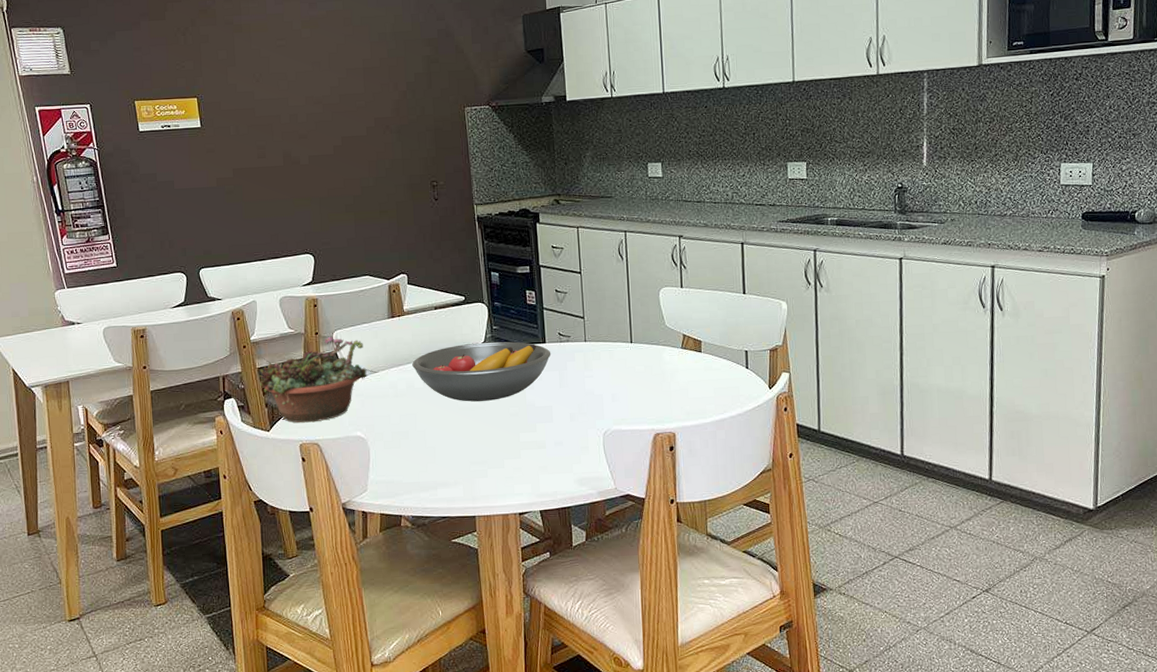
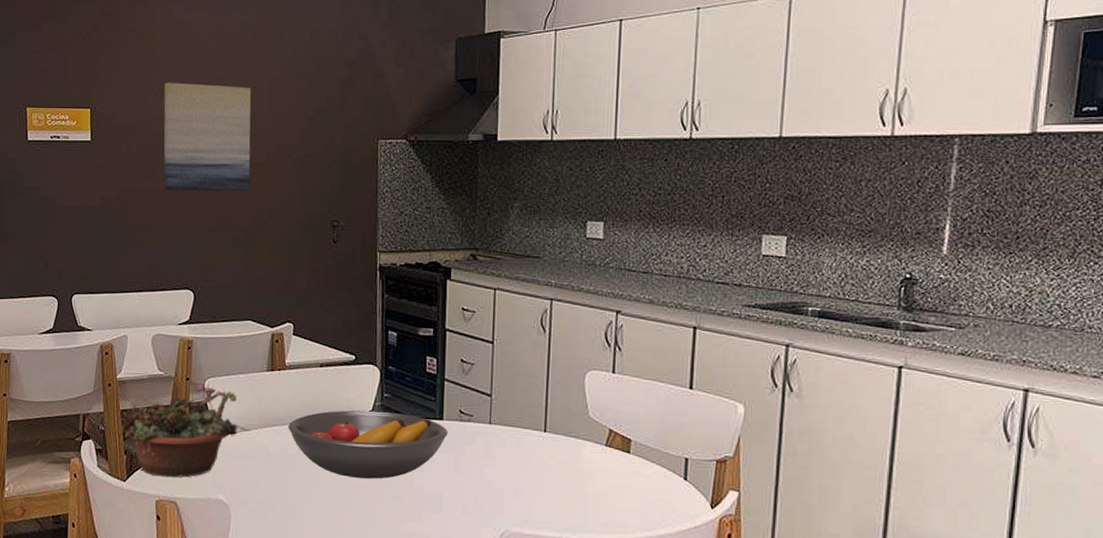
wall art: none [264,68,354,167] -> present [163,82,251,192]

